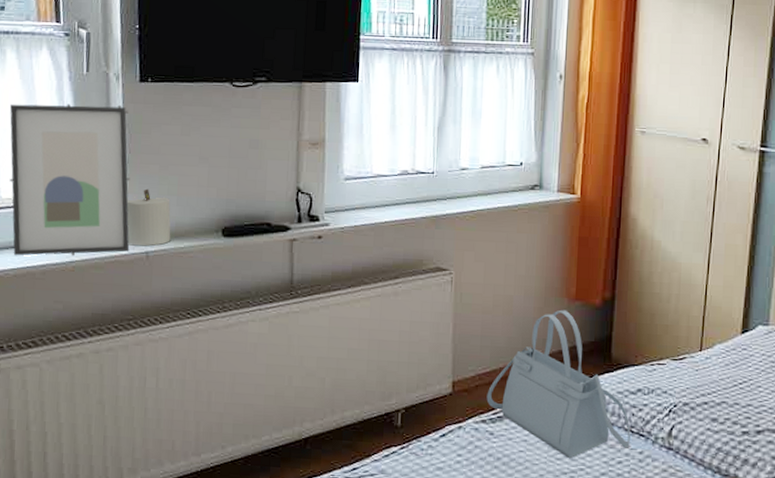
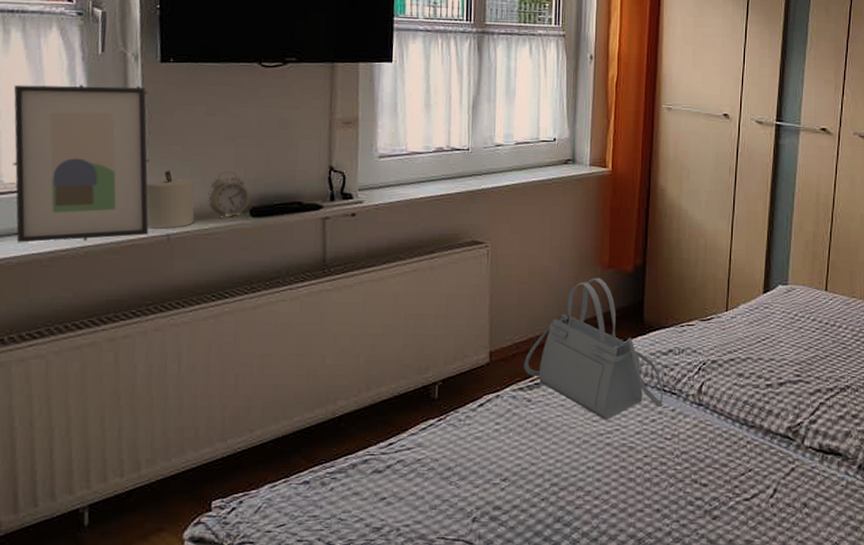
alarm clock: none [183,191,222,236] -> present [208,171,250,217]

